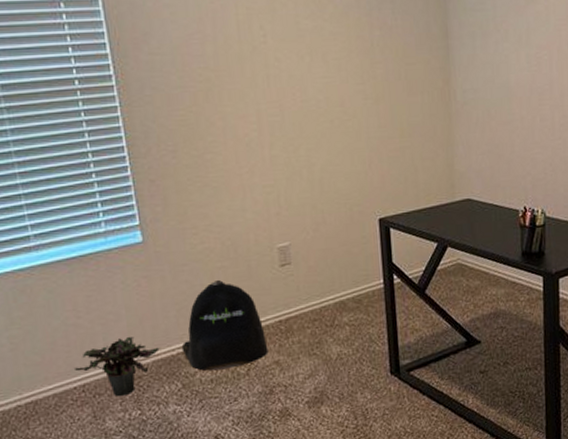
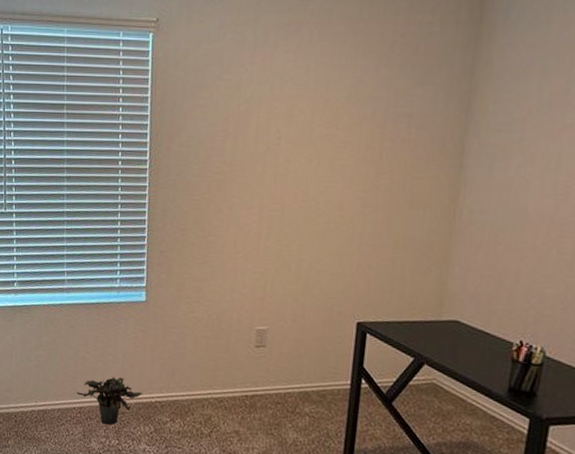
backpack: present [181,279,268,371] -> none [159,346,232,427]

